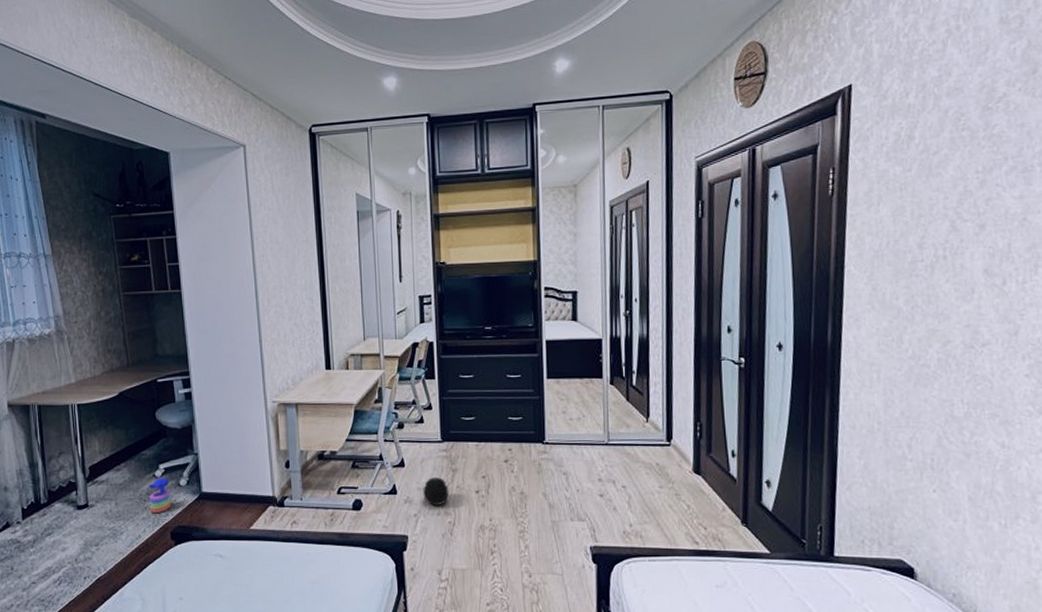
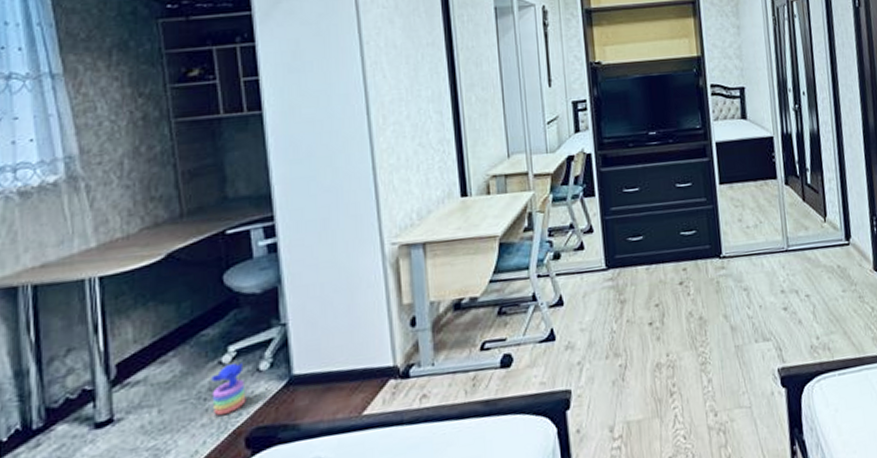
speaker: present [423,477,449,505] -> none [587,312,618,348]

